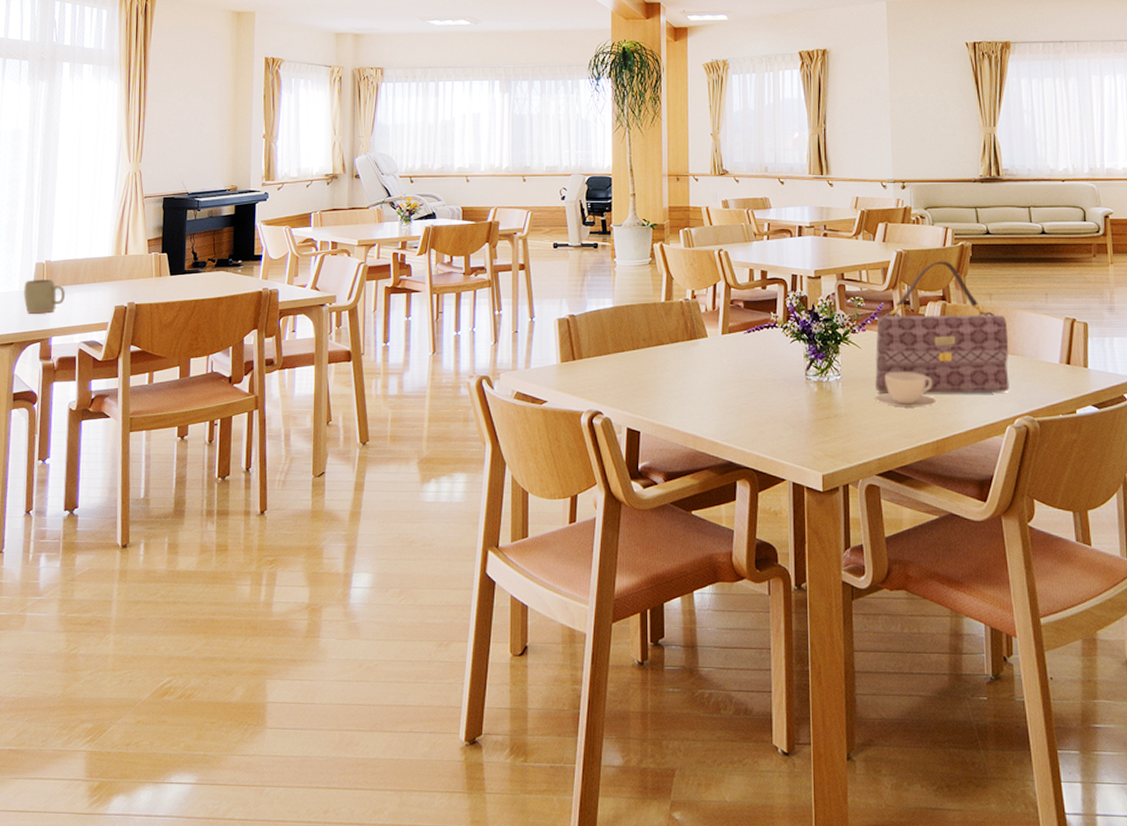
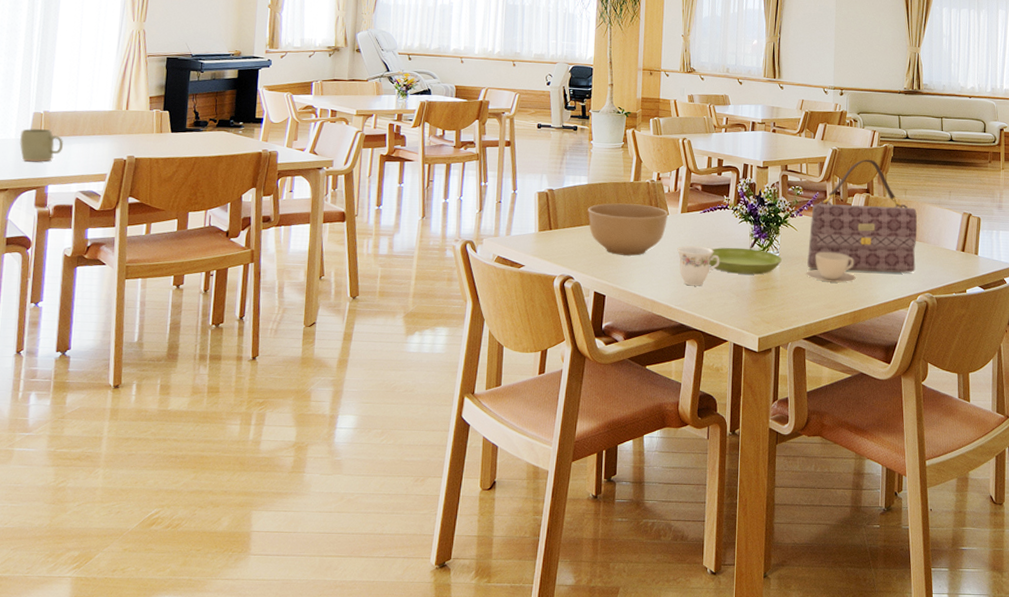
bowl: none [615,327,708,385] -> present [587,203,669,256]
teacup: none [720,372,771,418] -> present [677,246,720,286]
saucer: none [758,371,844,402] -> present [709,247,782,275]

